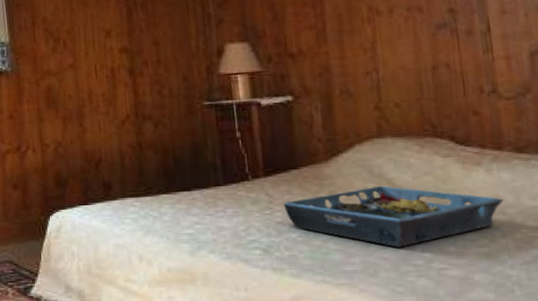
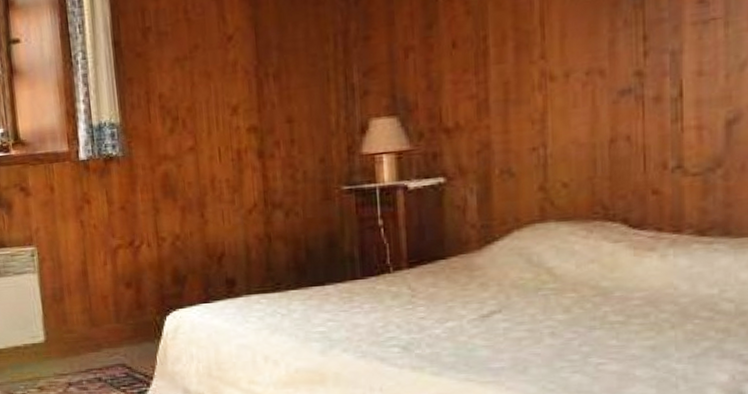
serving tray: present [283,185,504,248] -> none [427,275,677,342]

